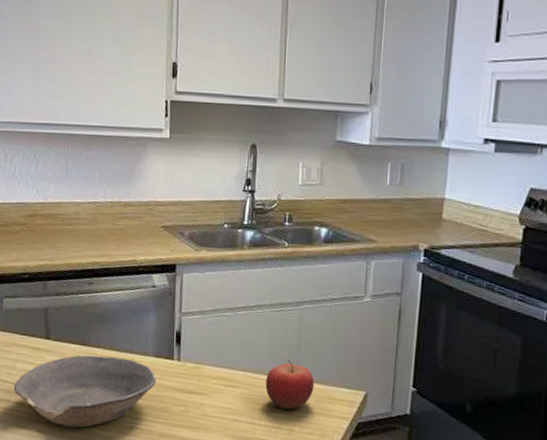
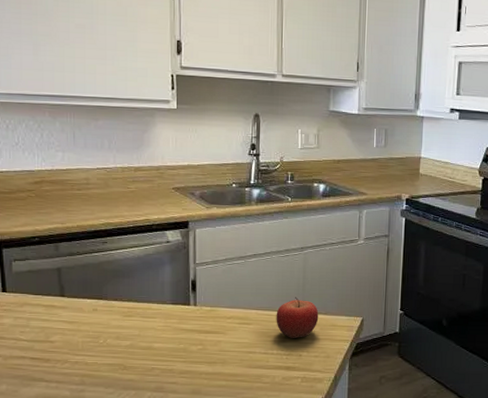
bowl: present [13,355,156,428] -> none [28,307,174,375]

